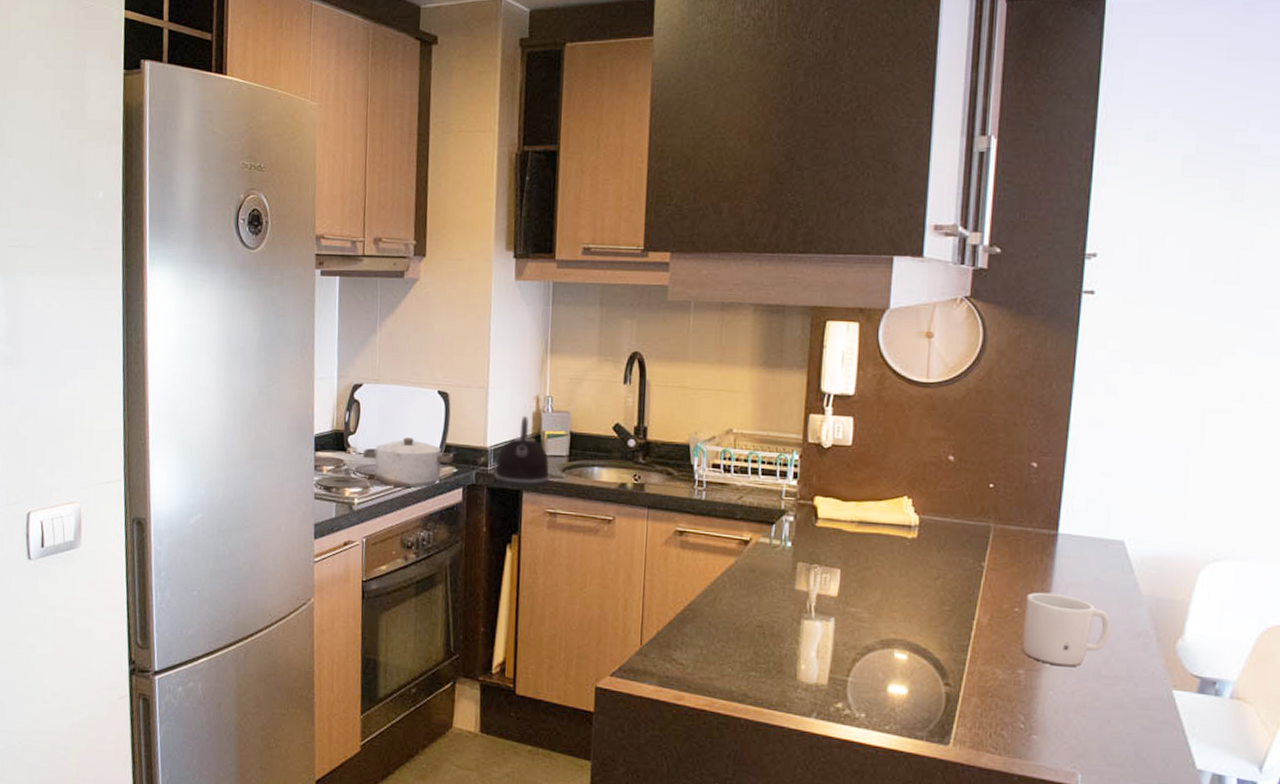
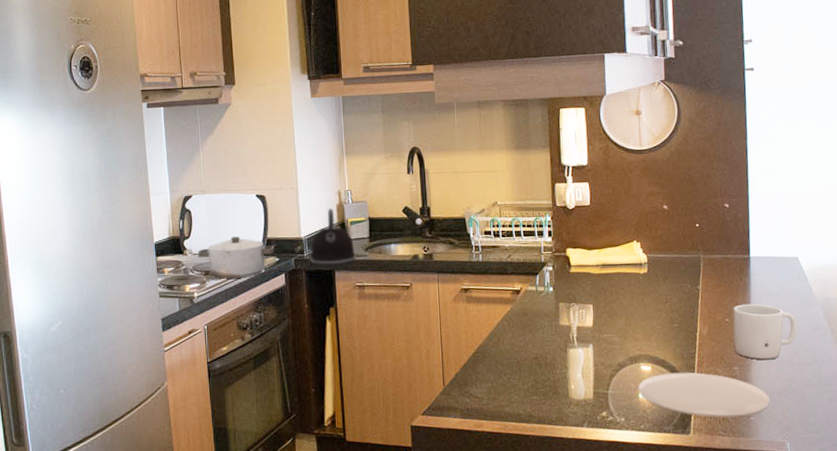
plate: none [887,665,1061,734] -> present [638,372,770,418]

